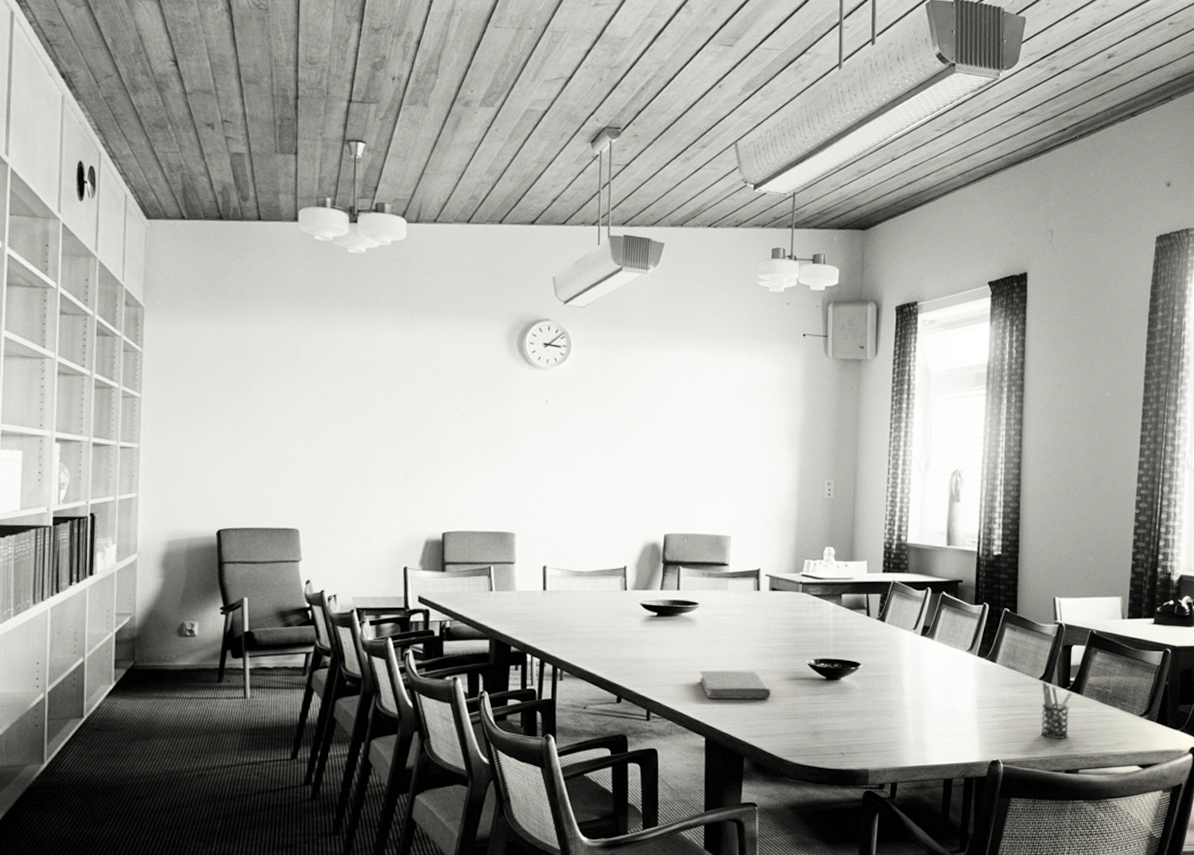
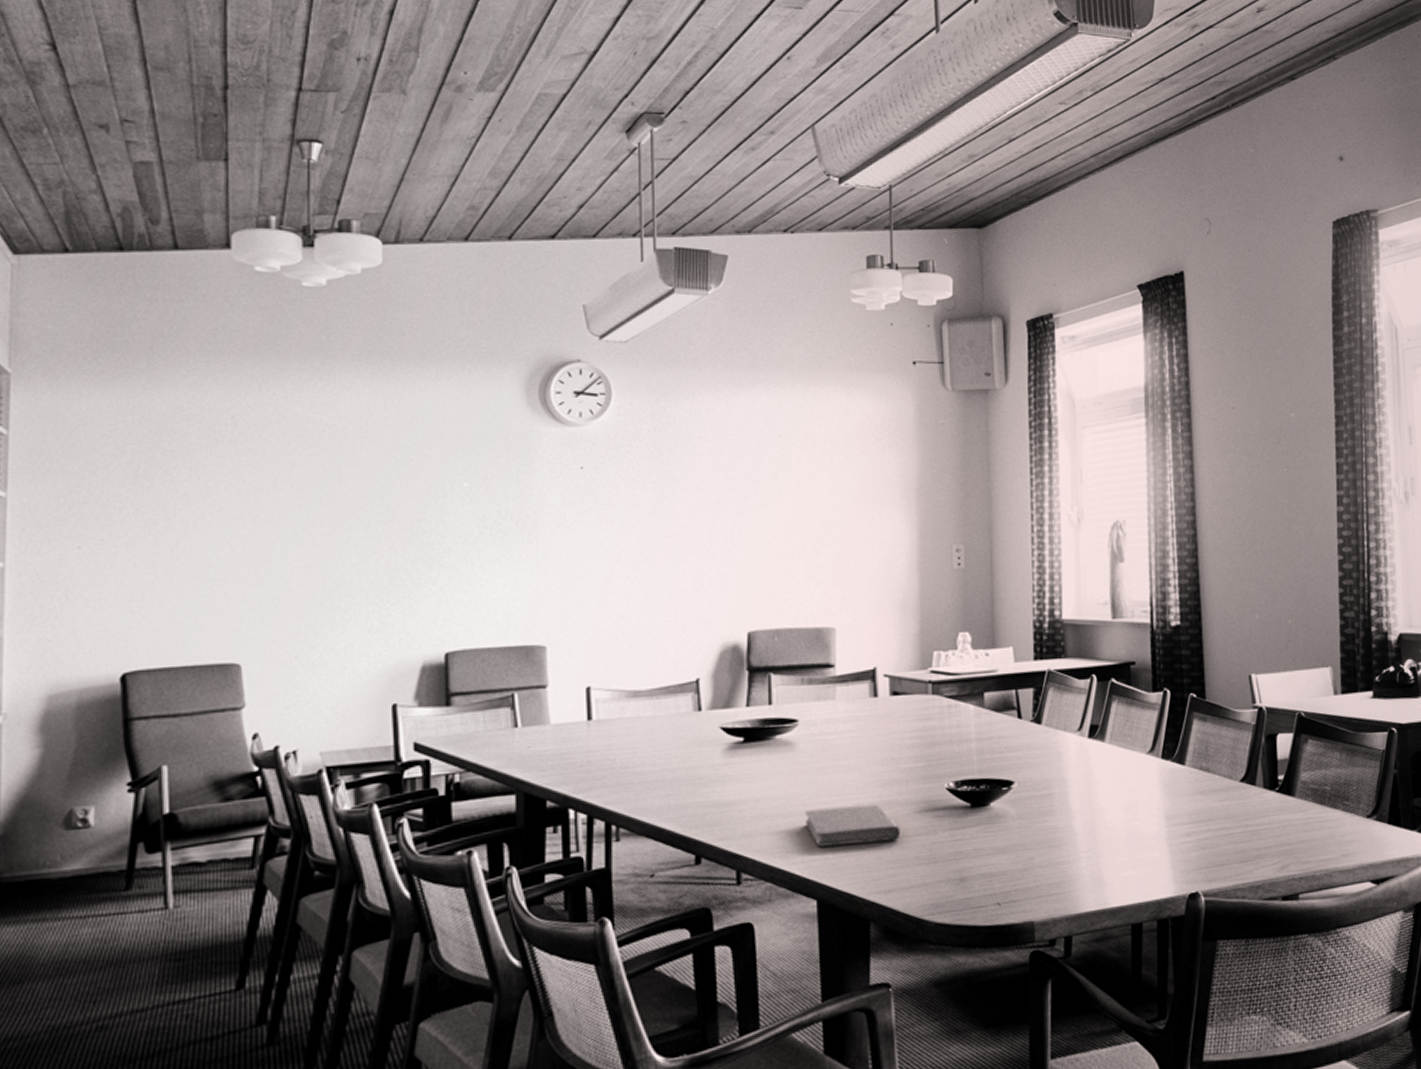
pen holder: present [1040,681,1073,739] -> none [1244,783,1283,858]

